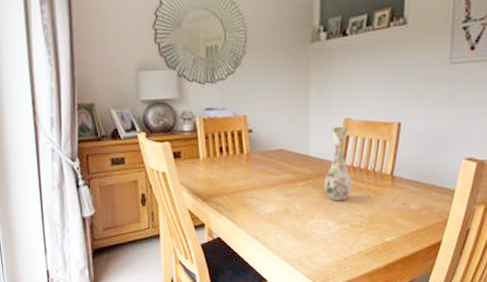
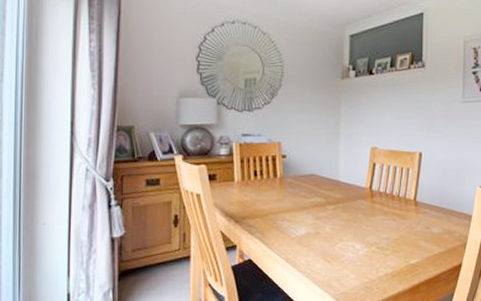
vase: present [324,126,352,200] -> none [353,154,379,224]

